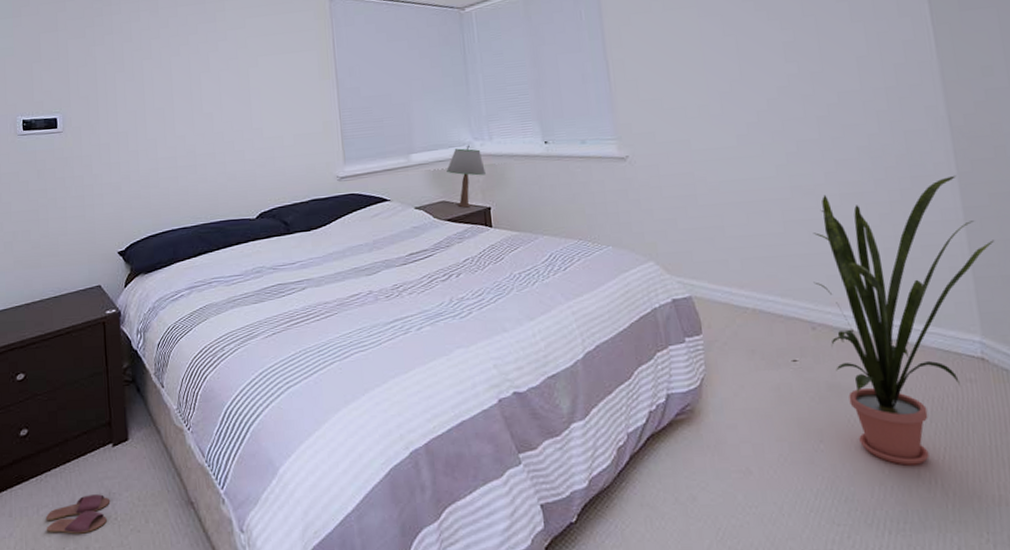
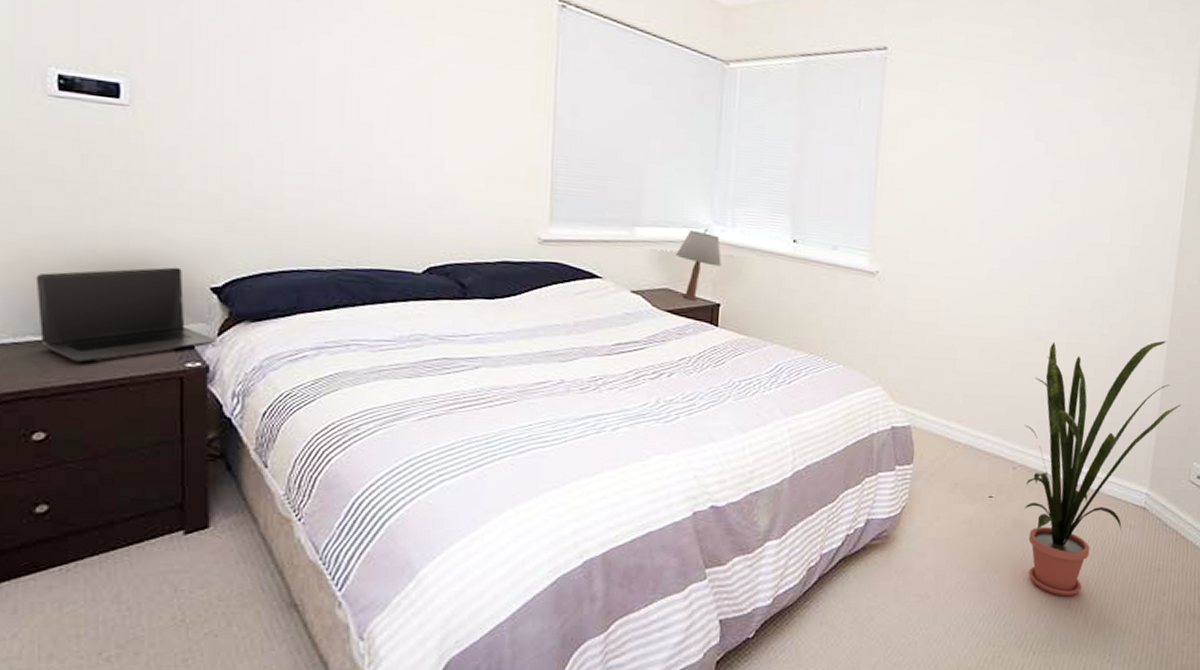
laptop computer: none [15,240,125,319] -> present [35,267,218,363]
slippers: present [46,494,111,534] -> none [72,591,176,637]

